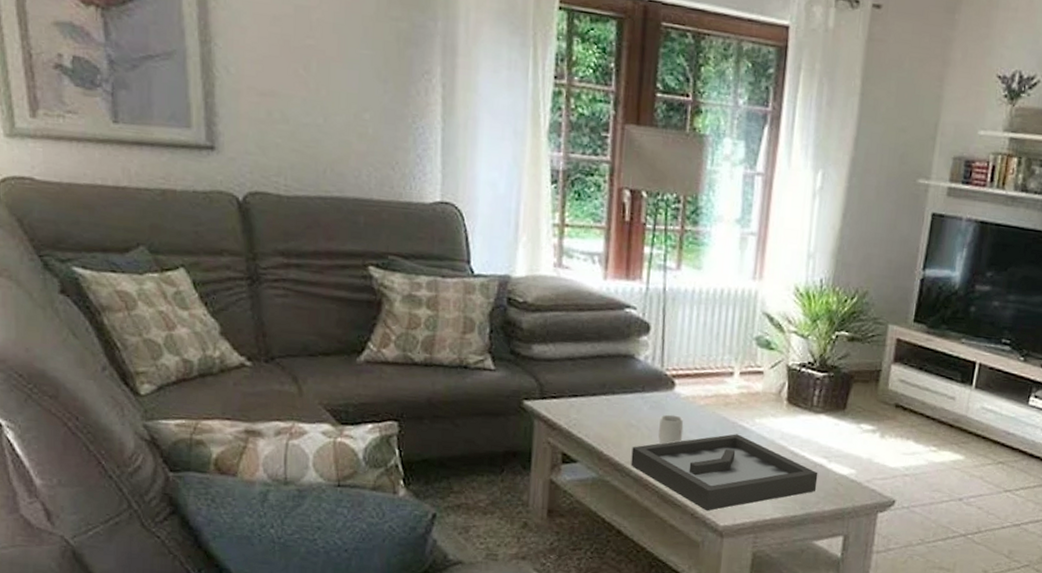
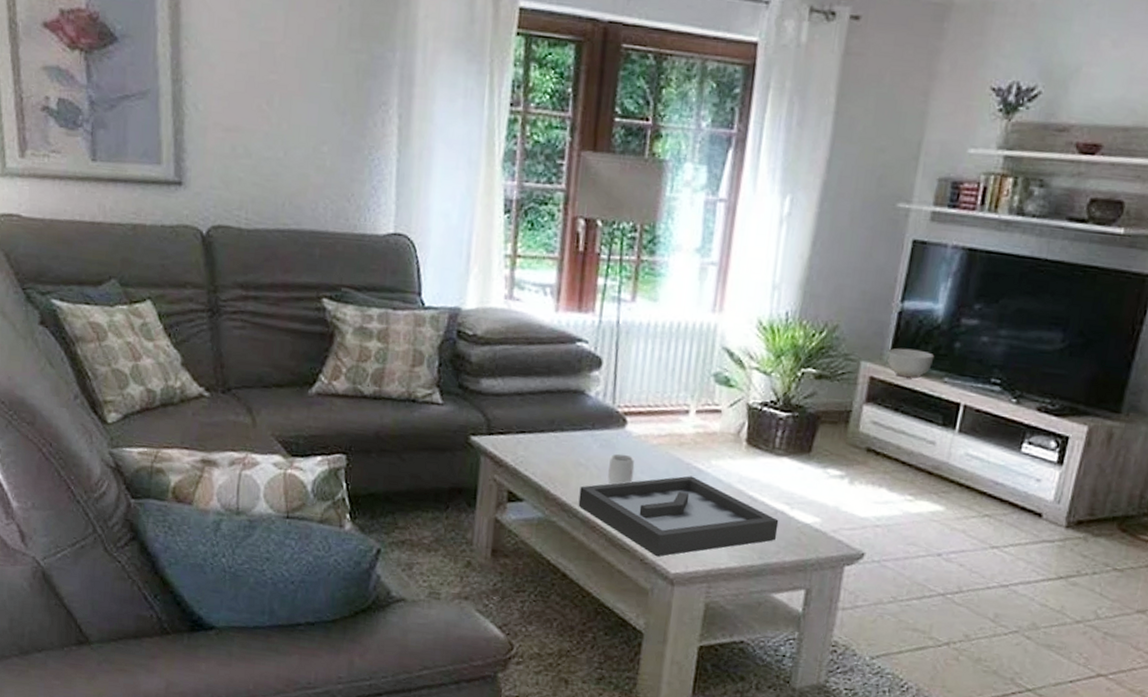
bowl: none [911,312,953,340] -> present [887,347,935,378]

